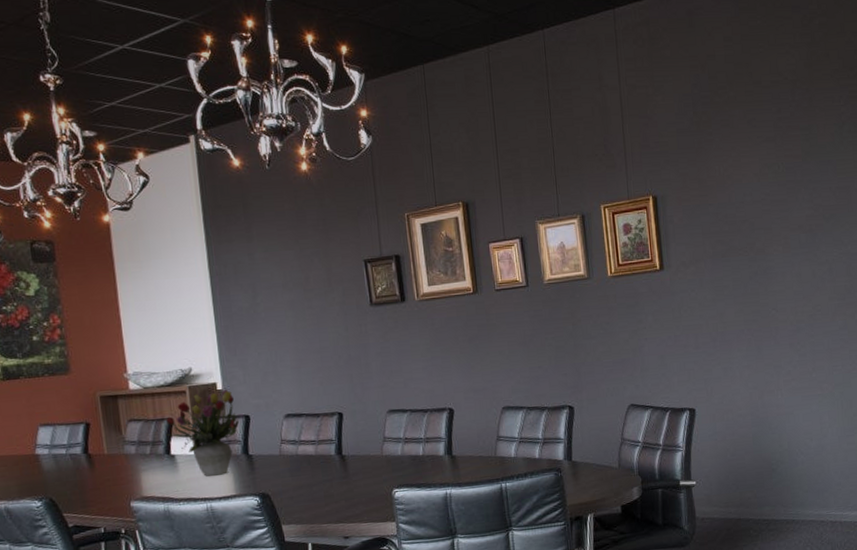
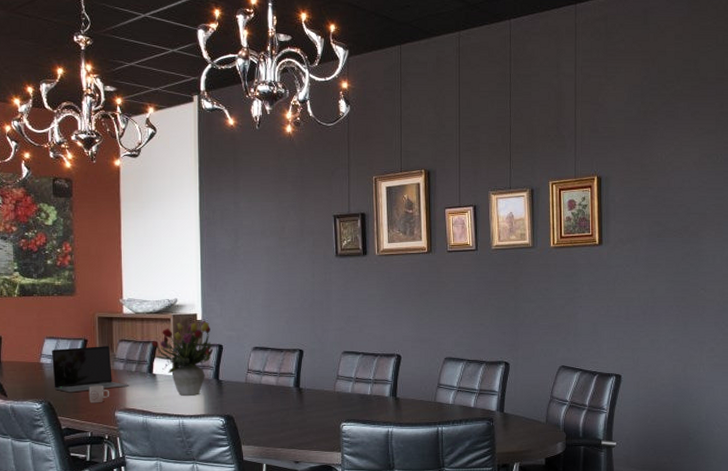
laptop: none [48,428,143,486] -> present [52,346,128,393]
mug: none [96,473,123,495] -> present [88,385,110,404]

